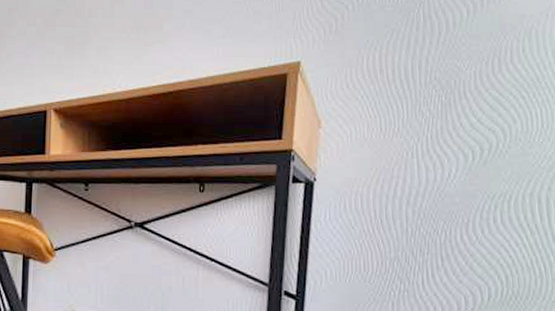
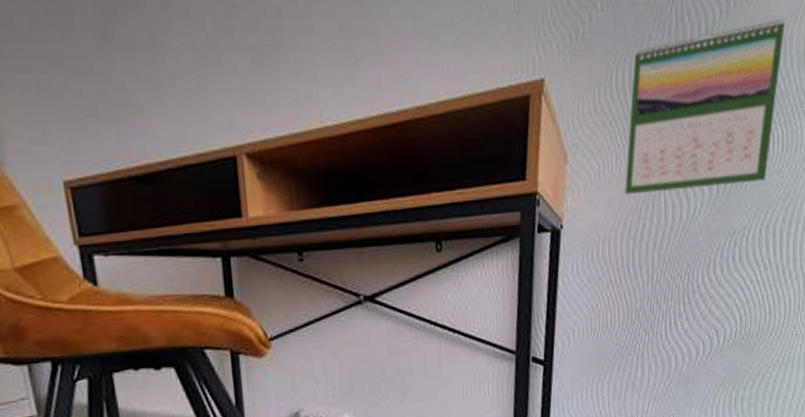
calendar: none [376,16,536,157] -> present [625,18,786,195]

